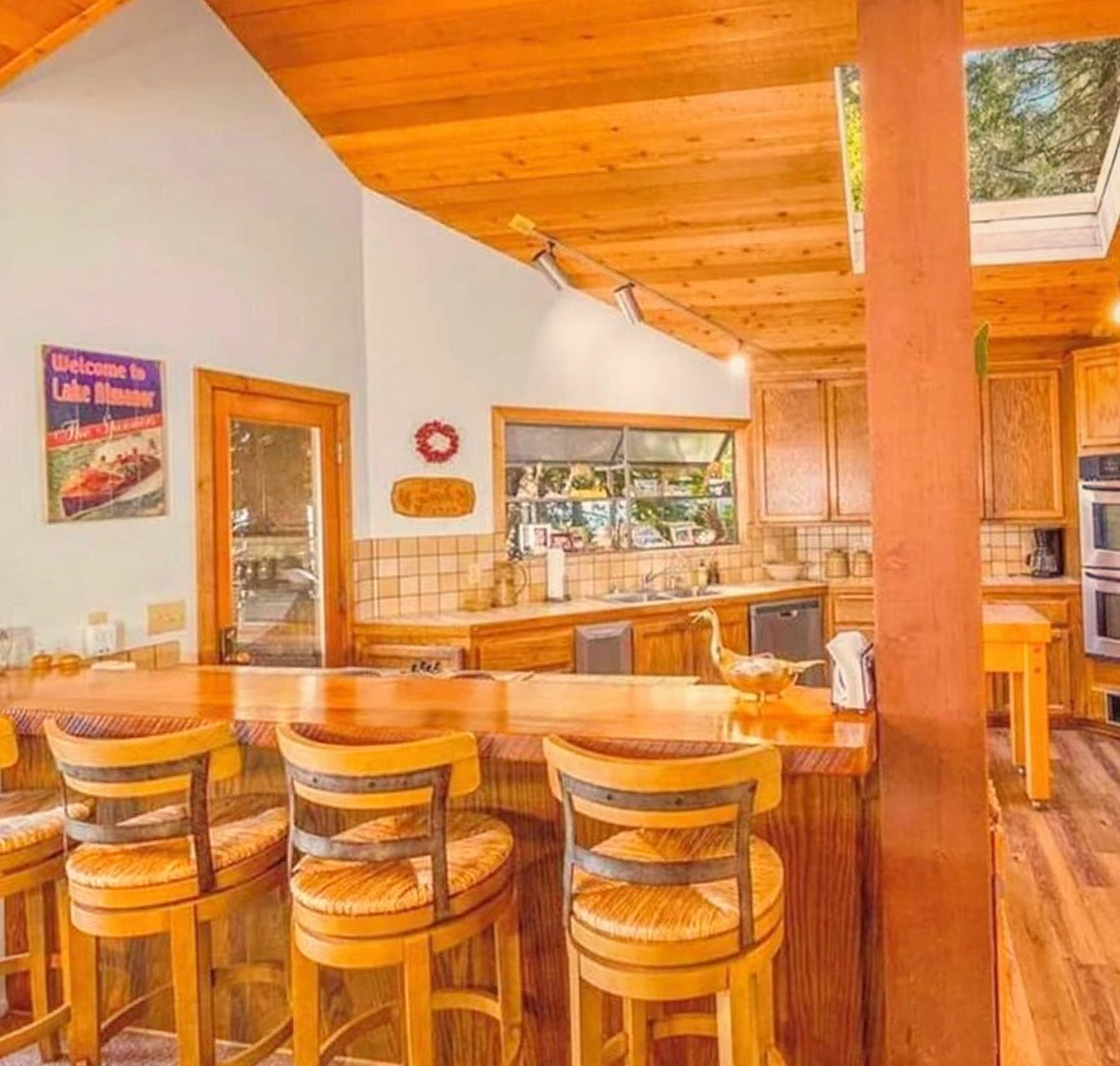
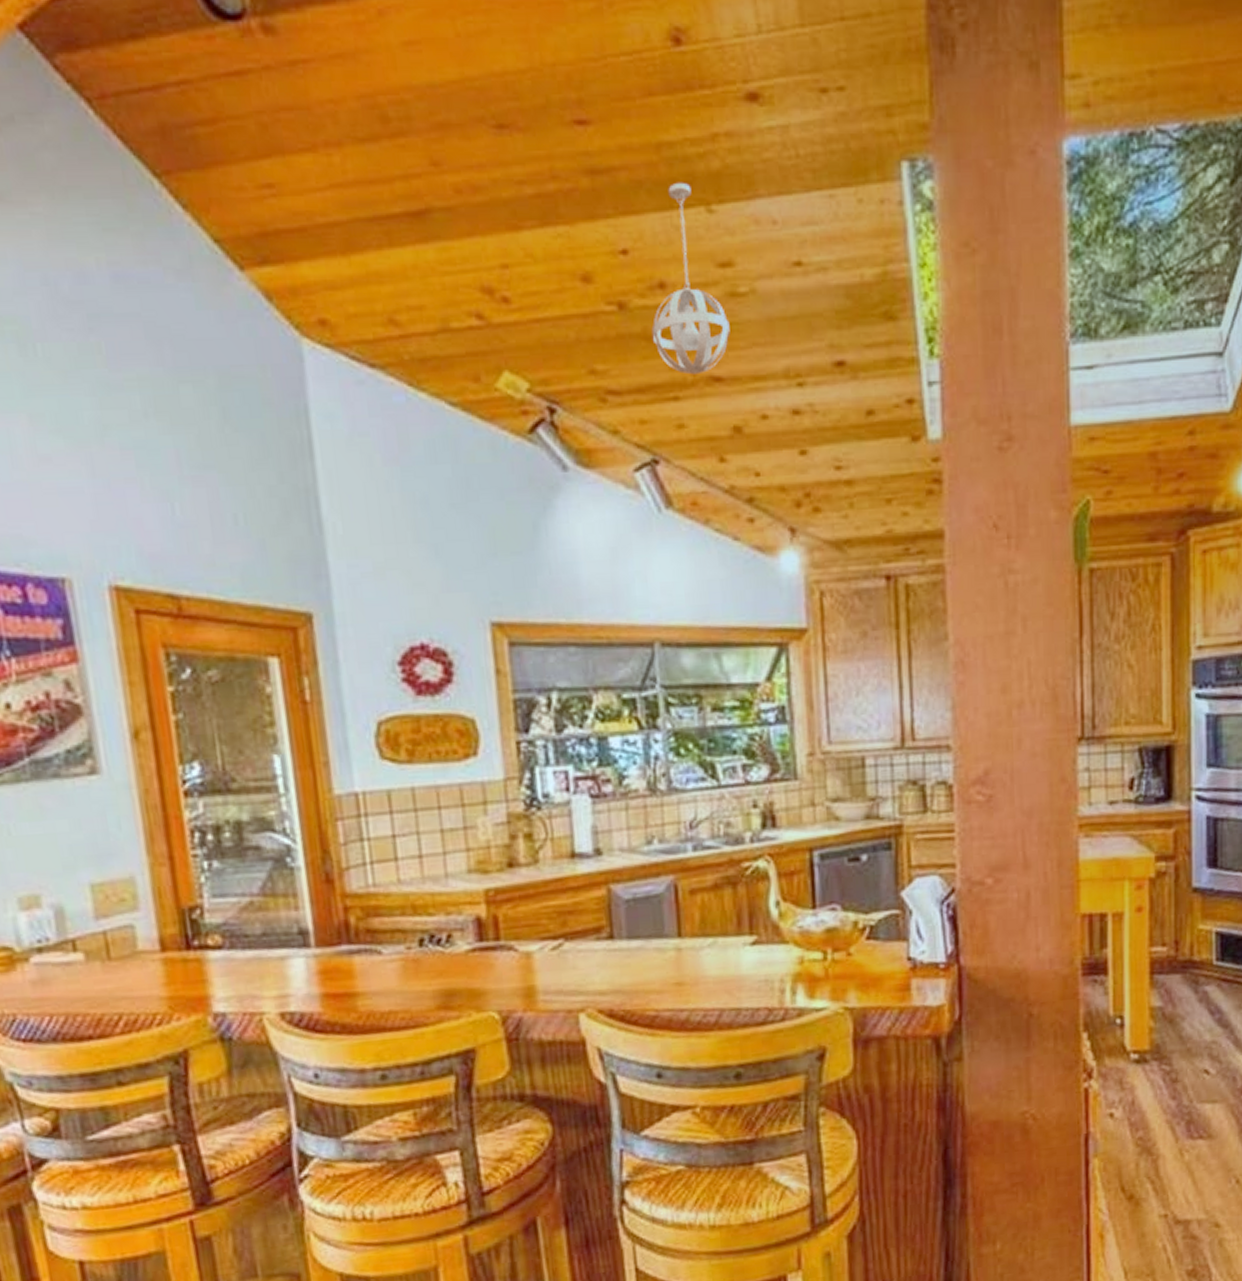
pendant light: none [633,81,696,220] -> present [651,183,730,375]

